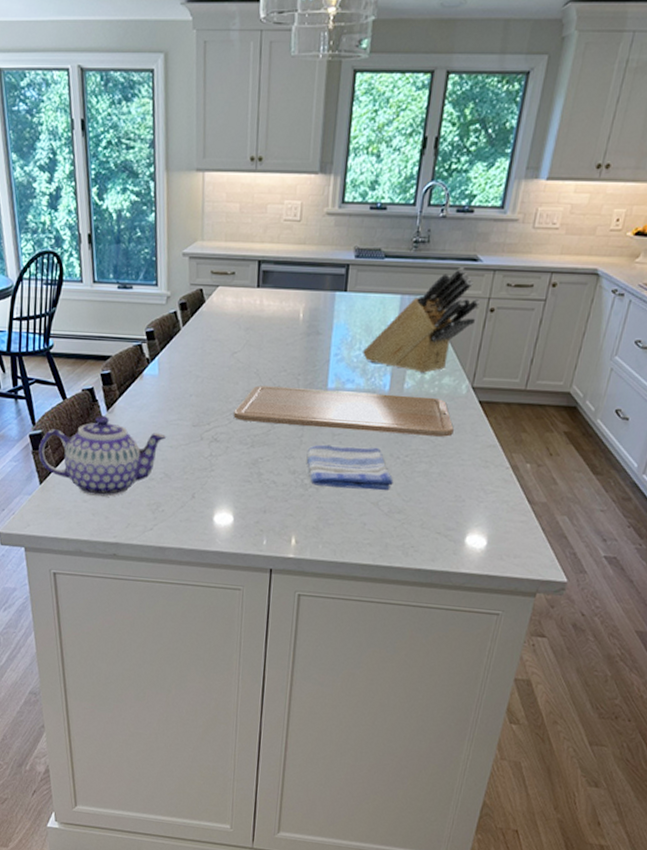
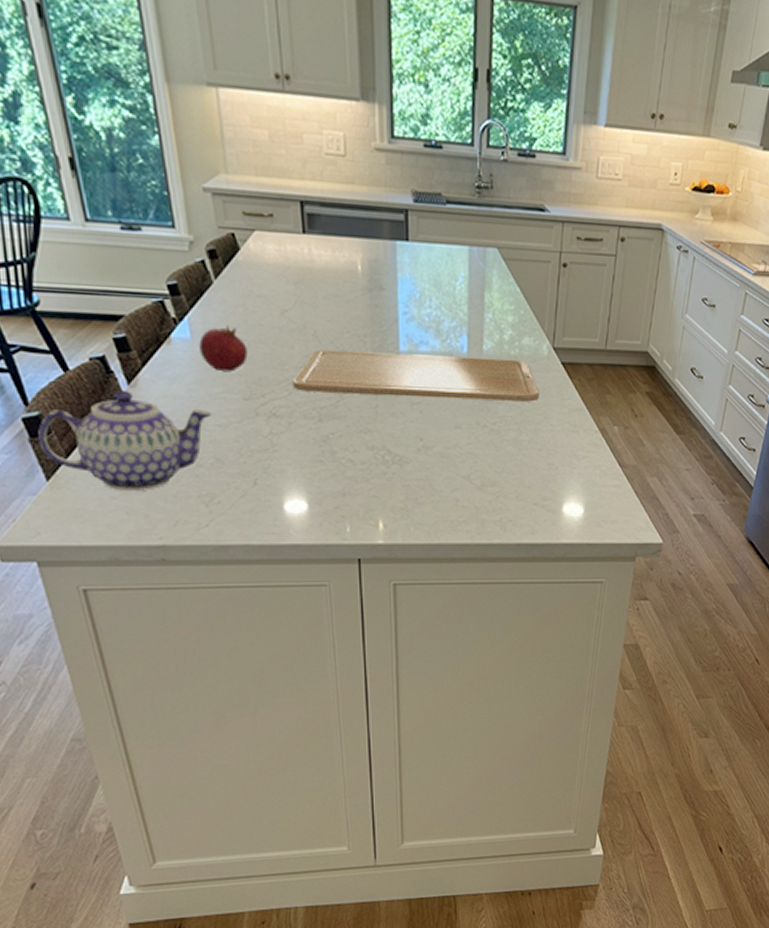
fruit: none [163,365,201,403] -> present [199,326,248,373]
dish towel: present [307,444,394,491] -> none [384,415,483,463]
knife block: present [362,267,480,373] -> none [433,217,551,333]

